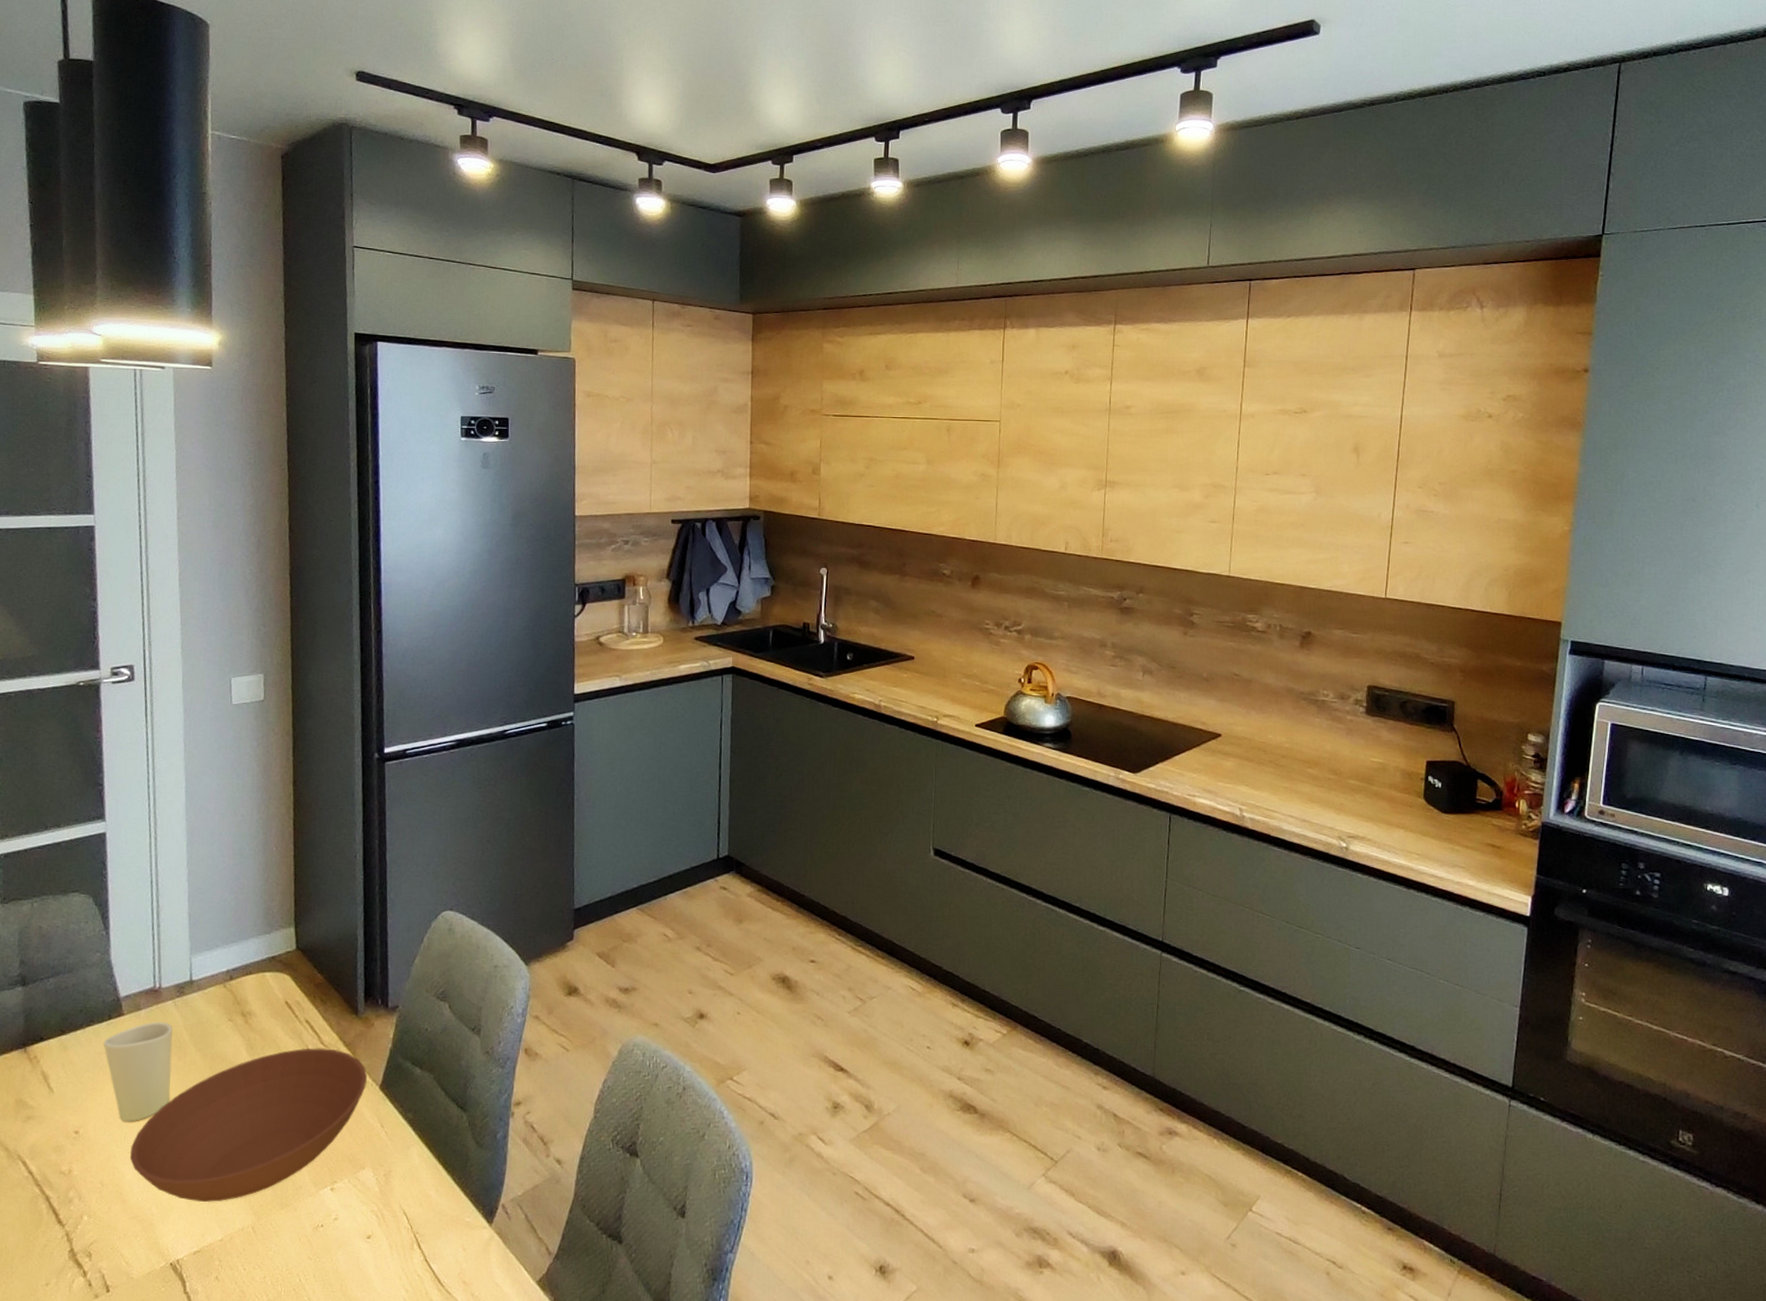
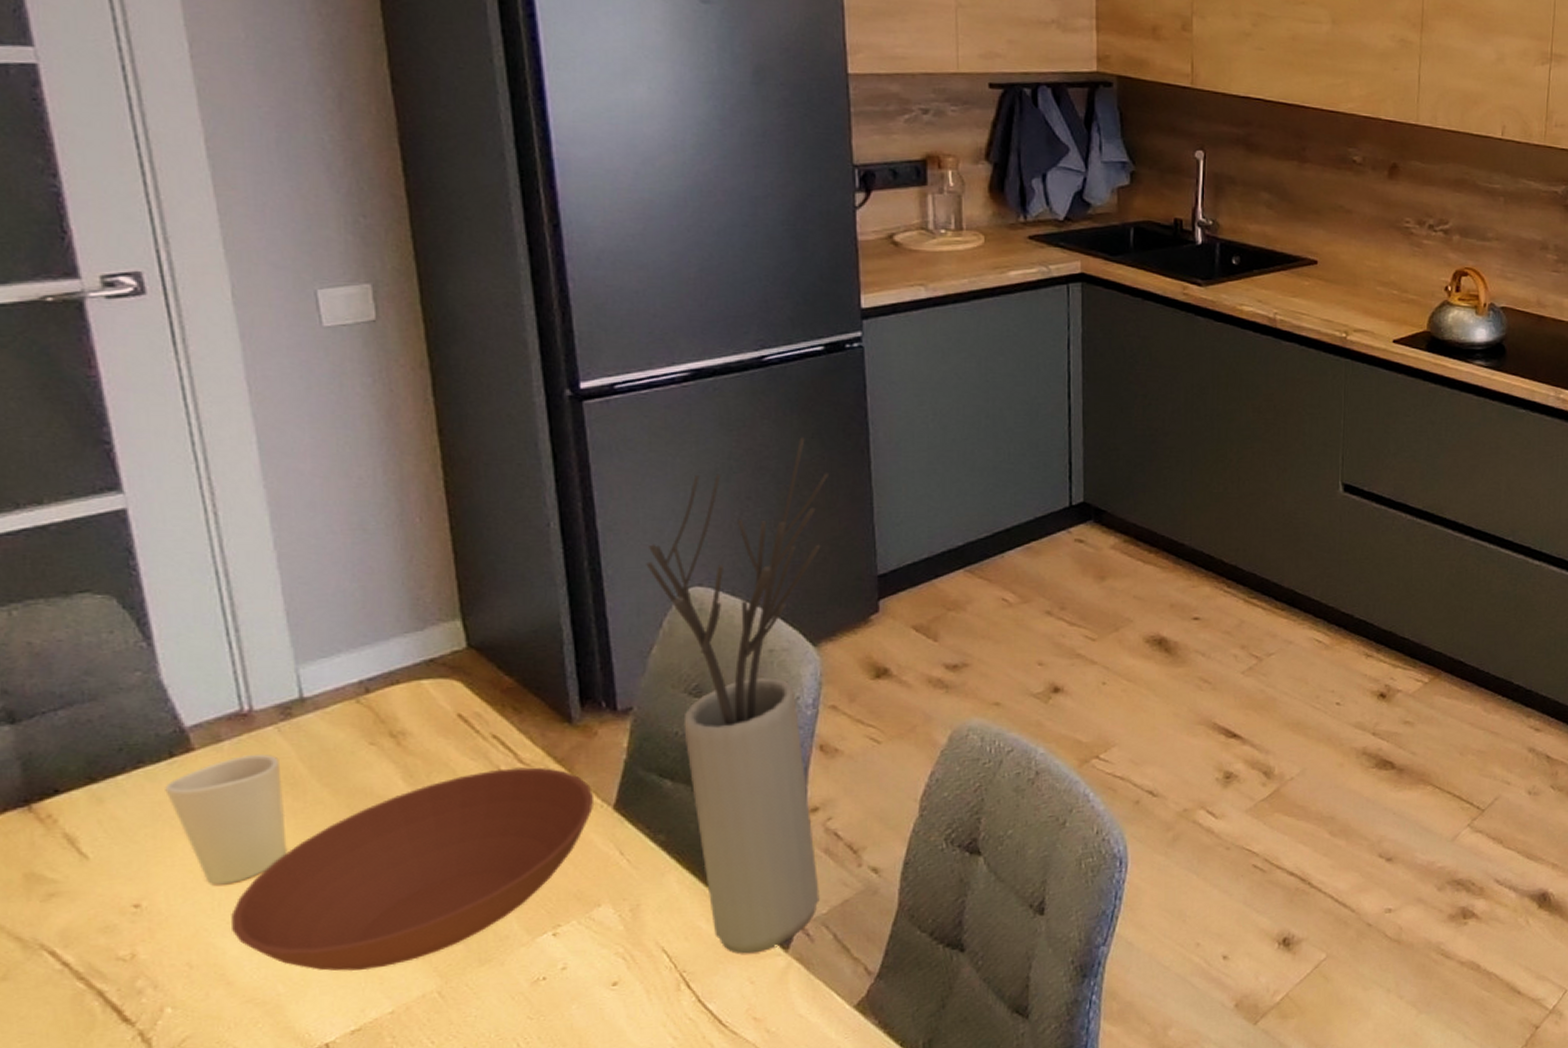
vase: none [416,794,545,1224] -> present [646,437,830,954]

